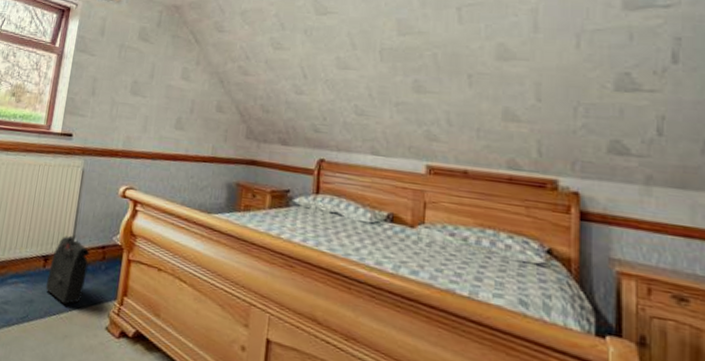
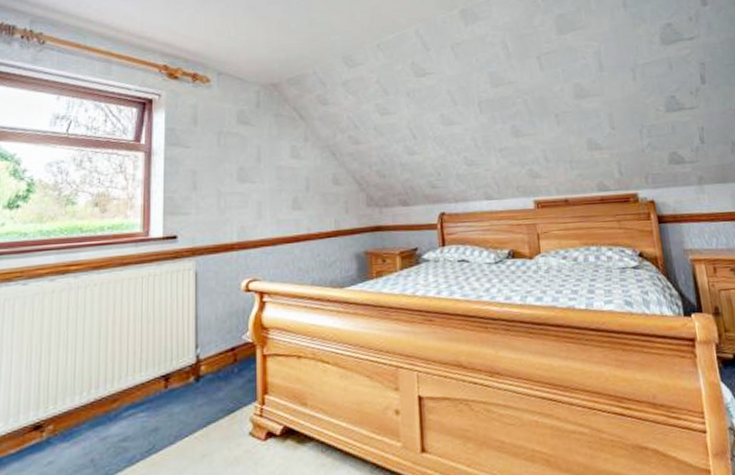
backpack: present [45,235,90,305] -> none [171,345,218,422]

